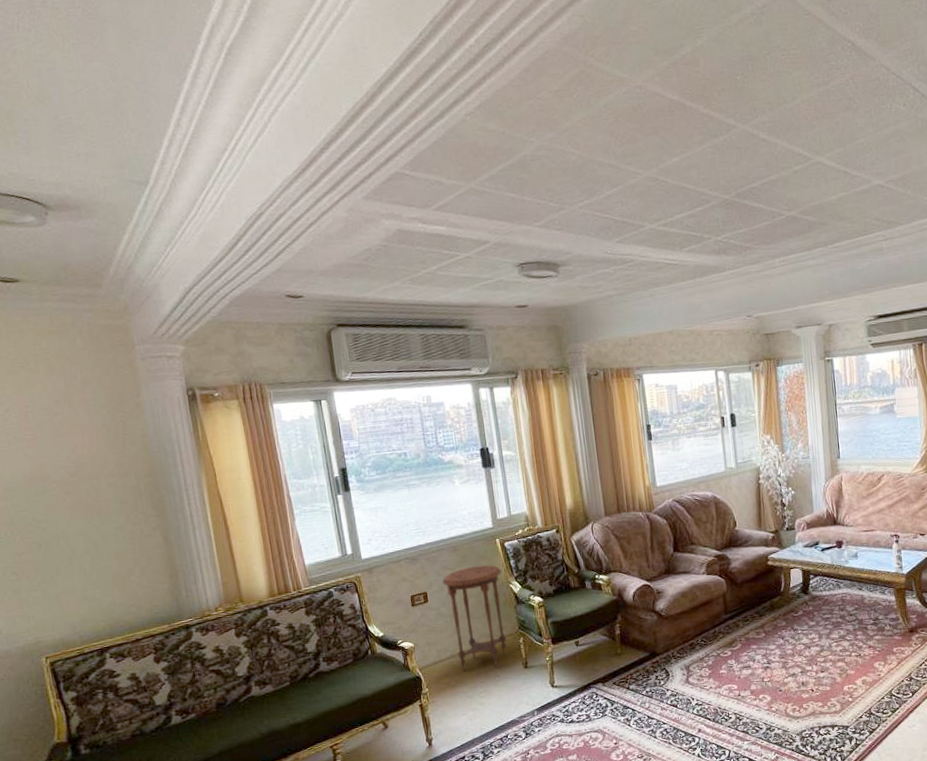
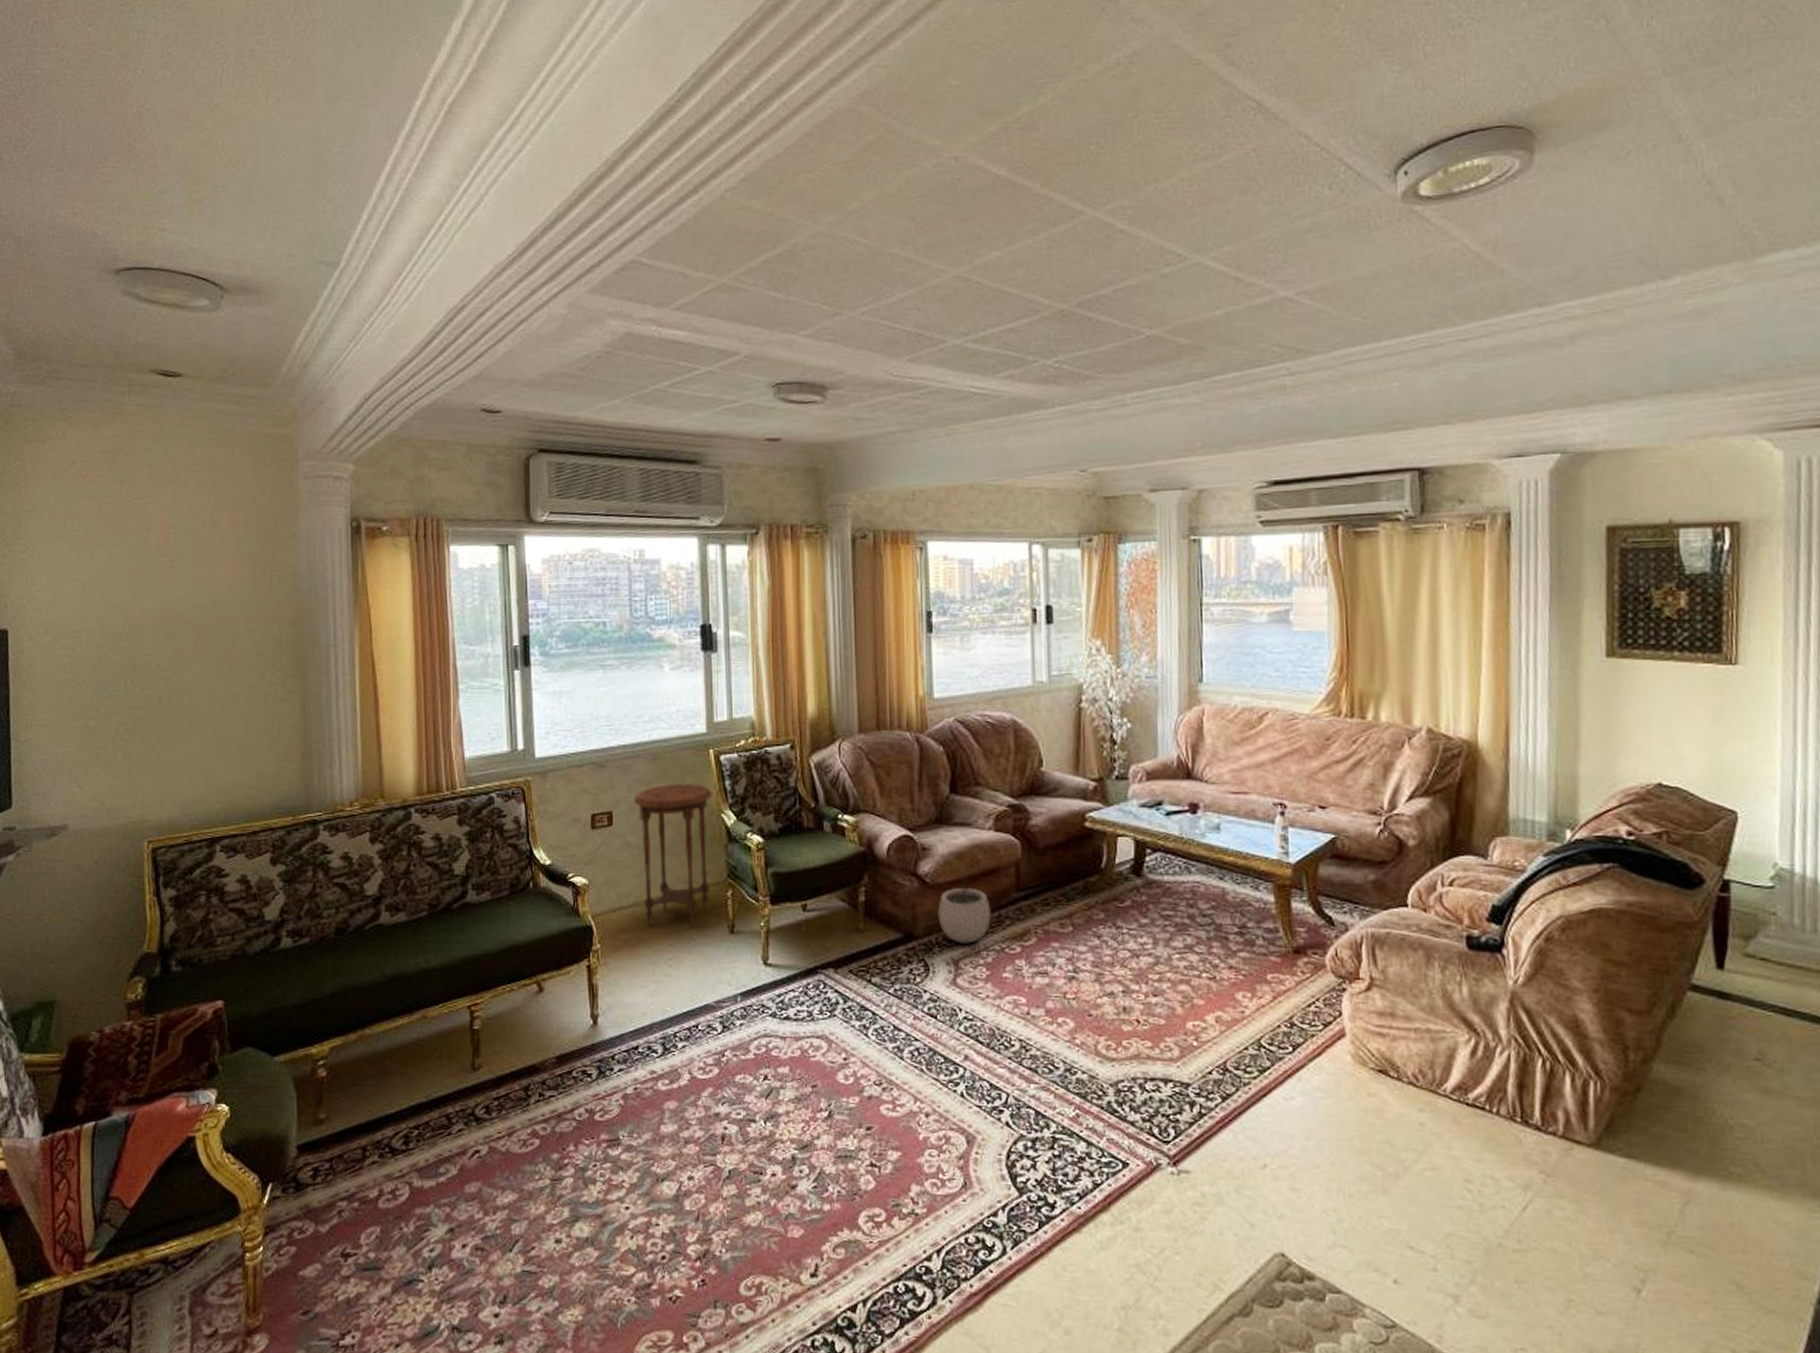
plant pot: none [672,608,709,655] -> present [938,876,991,944]

